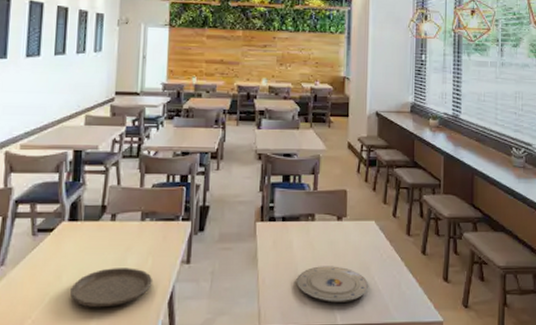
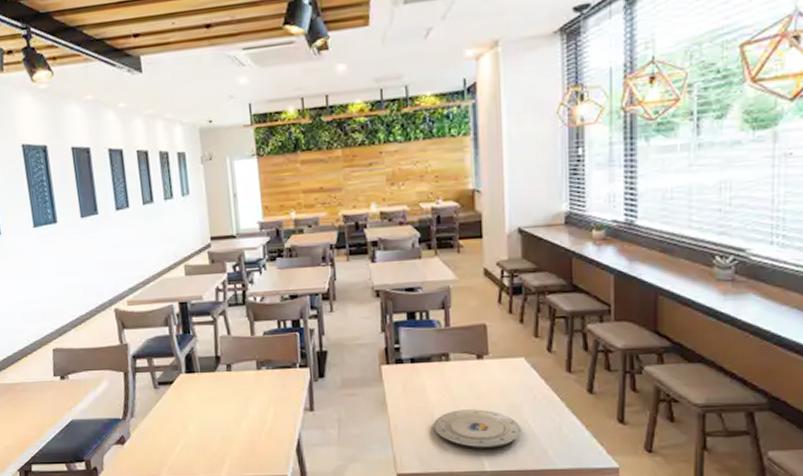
plate: present [70,268,152,308] -> none [199,416,277,456]

